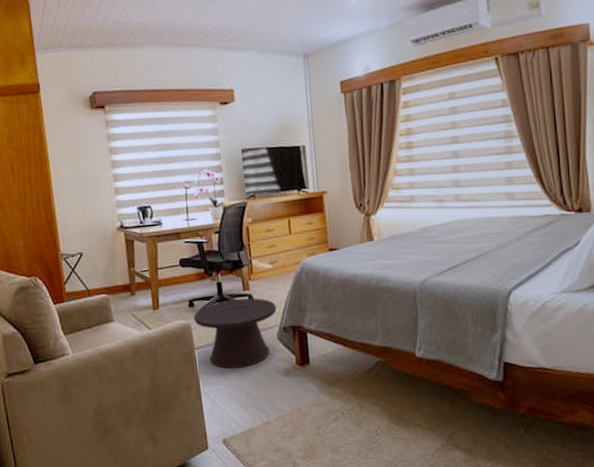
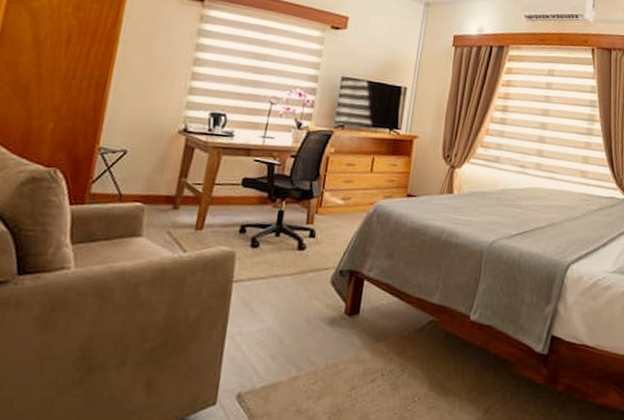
side table: present [193,298,277,369] -> none [240,231,338,310]

